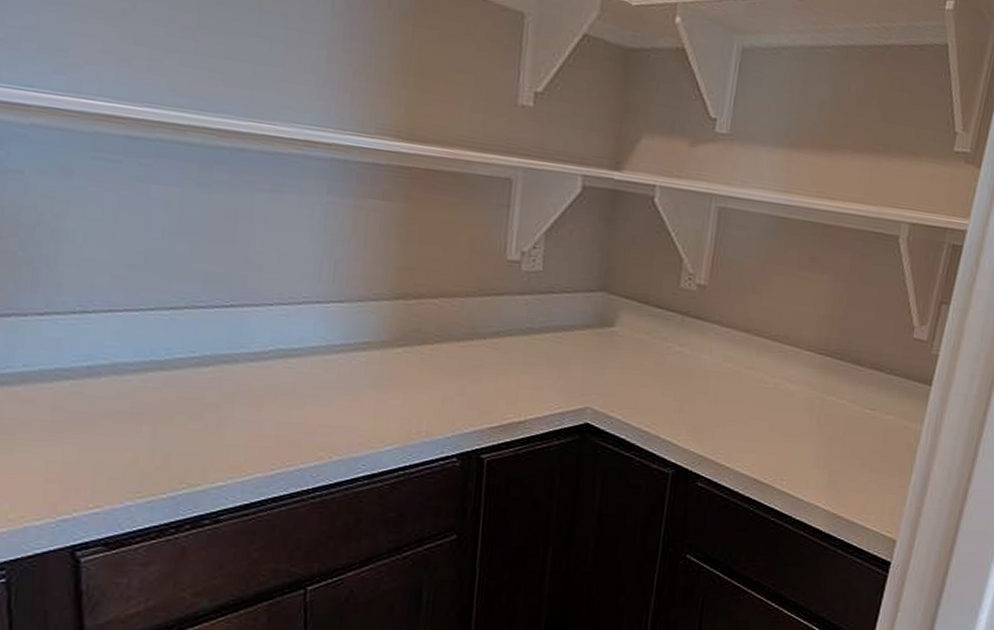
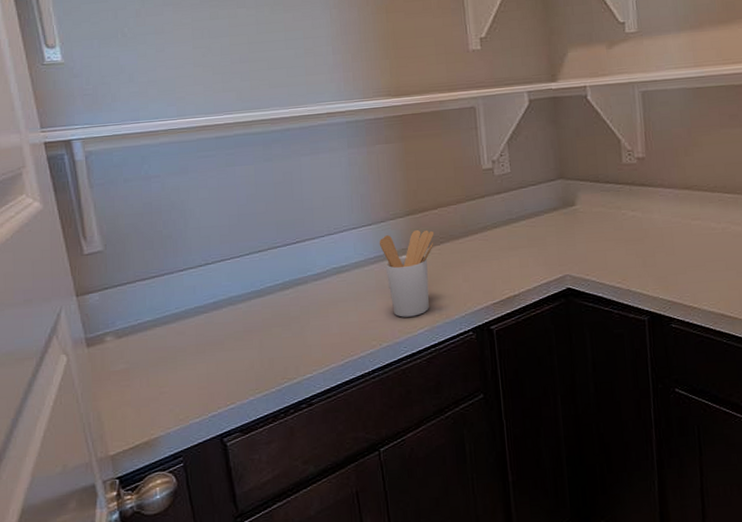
utensil holder: none [350,319,429,429] -> present [379,229,435,318]

